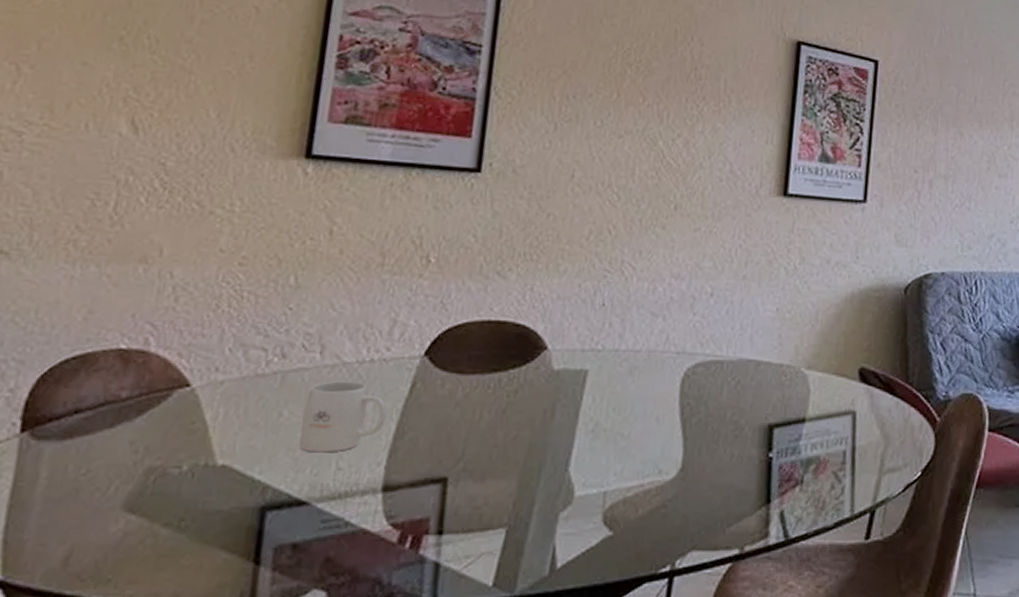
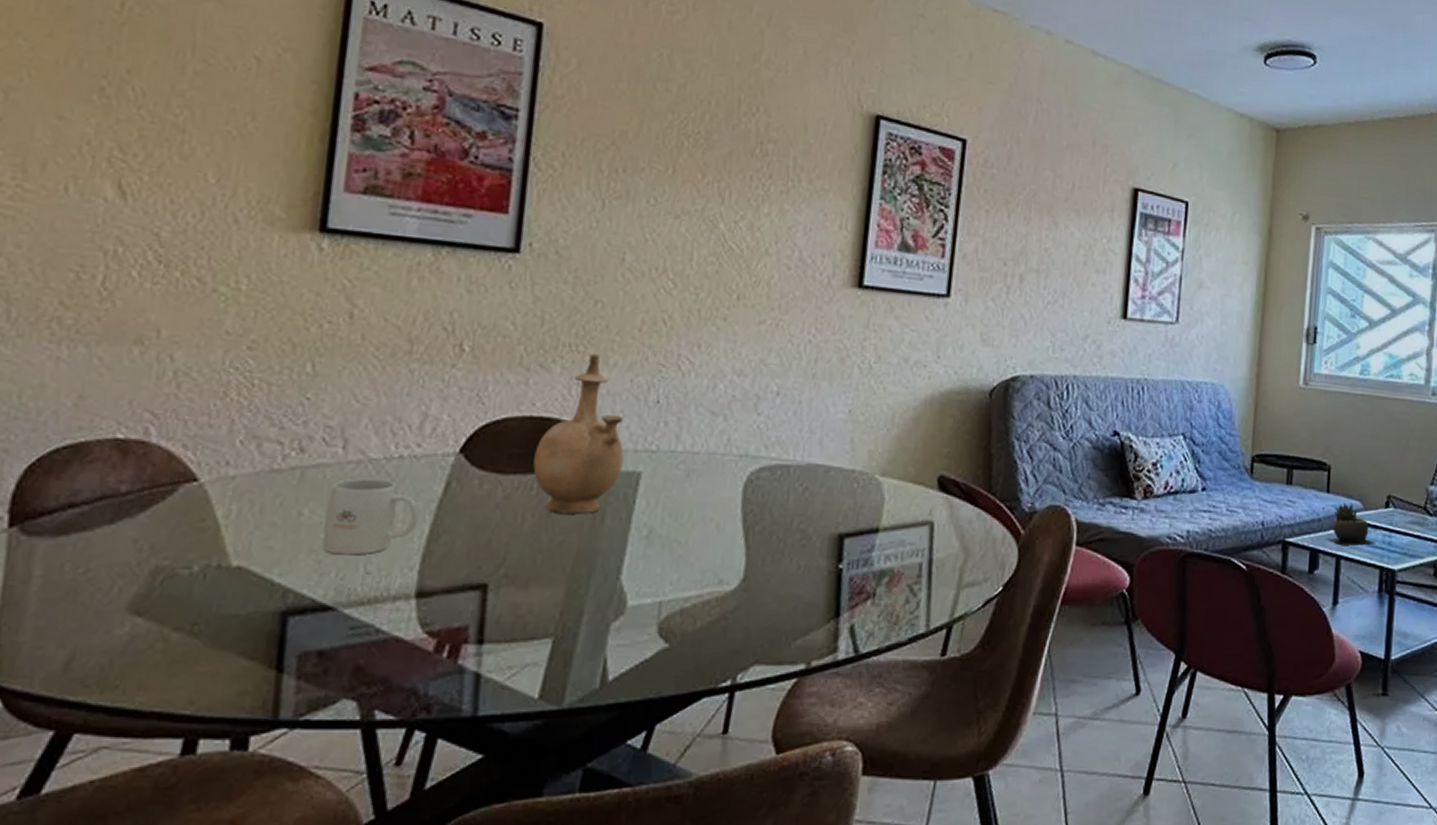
vase: none [490,262,573,412] -> present [533,354,624,516]

